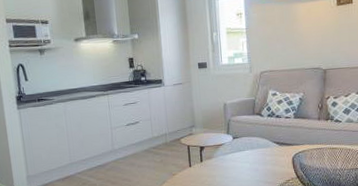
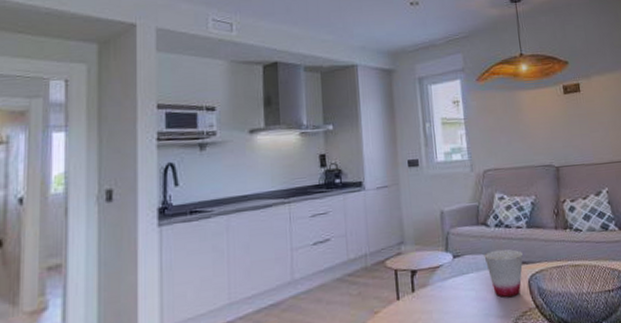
cup: none [257,133,290,170] -> present [484,249,524,298]

